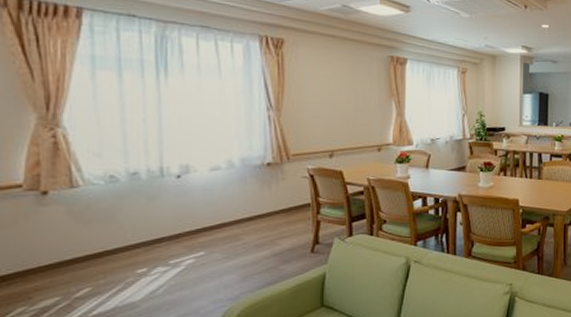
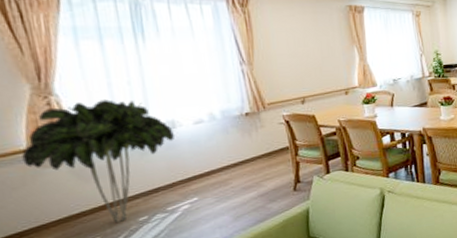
indoor plant: none [17,137,186,274] -> present [22,100,174,223]

